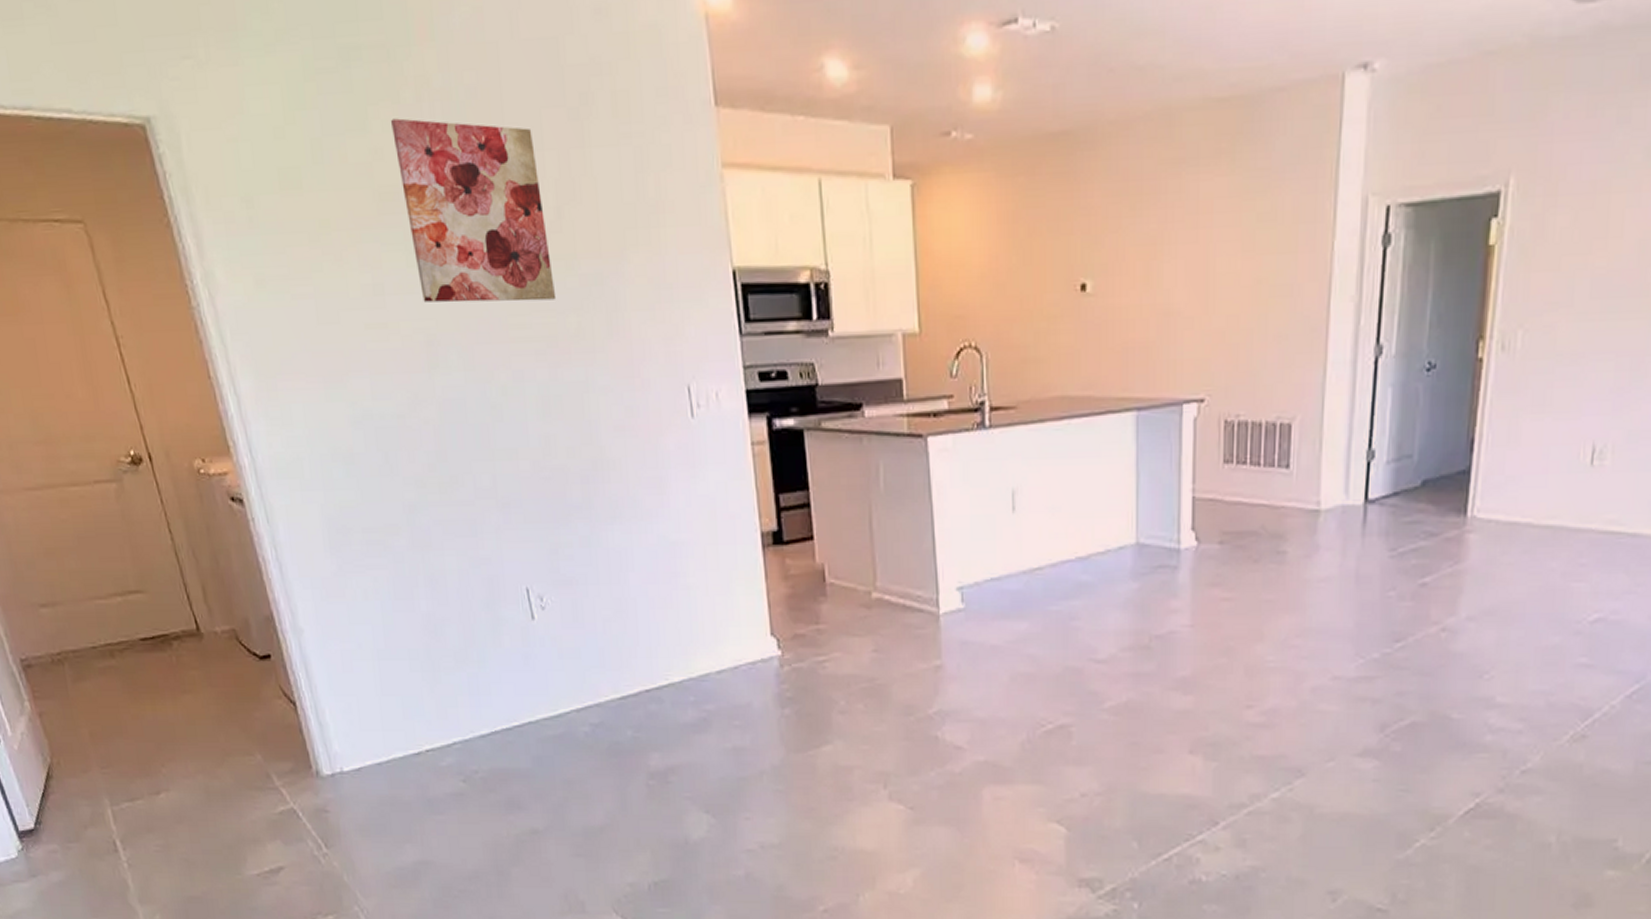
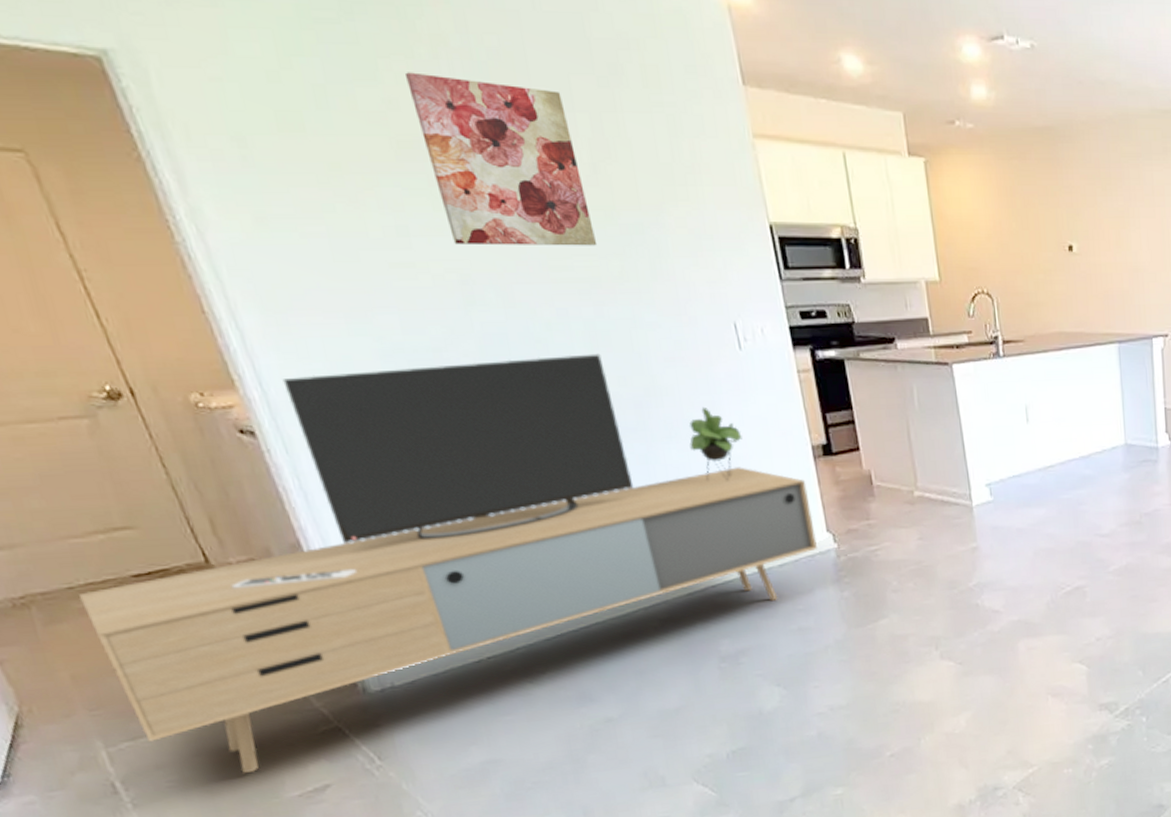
media console: none [100,421,759,845] -> present [79,353,817,773]

